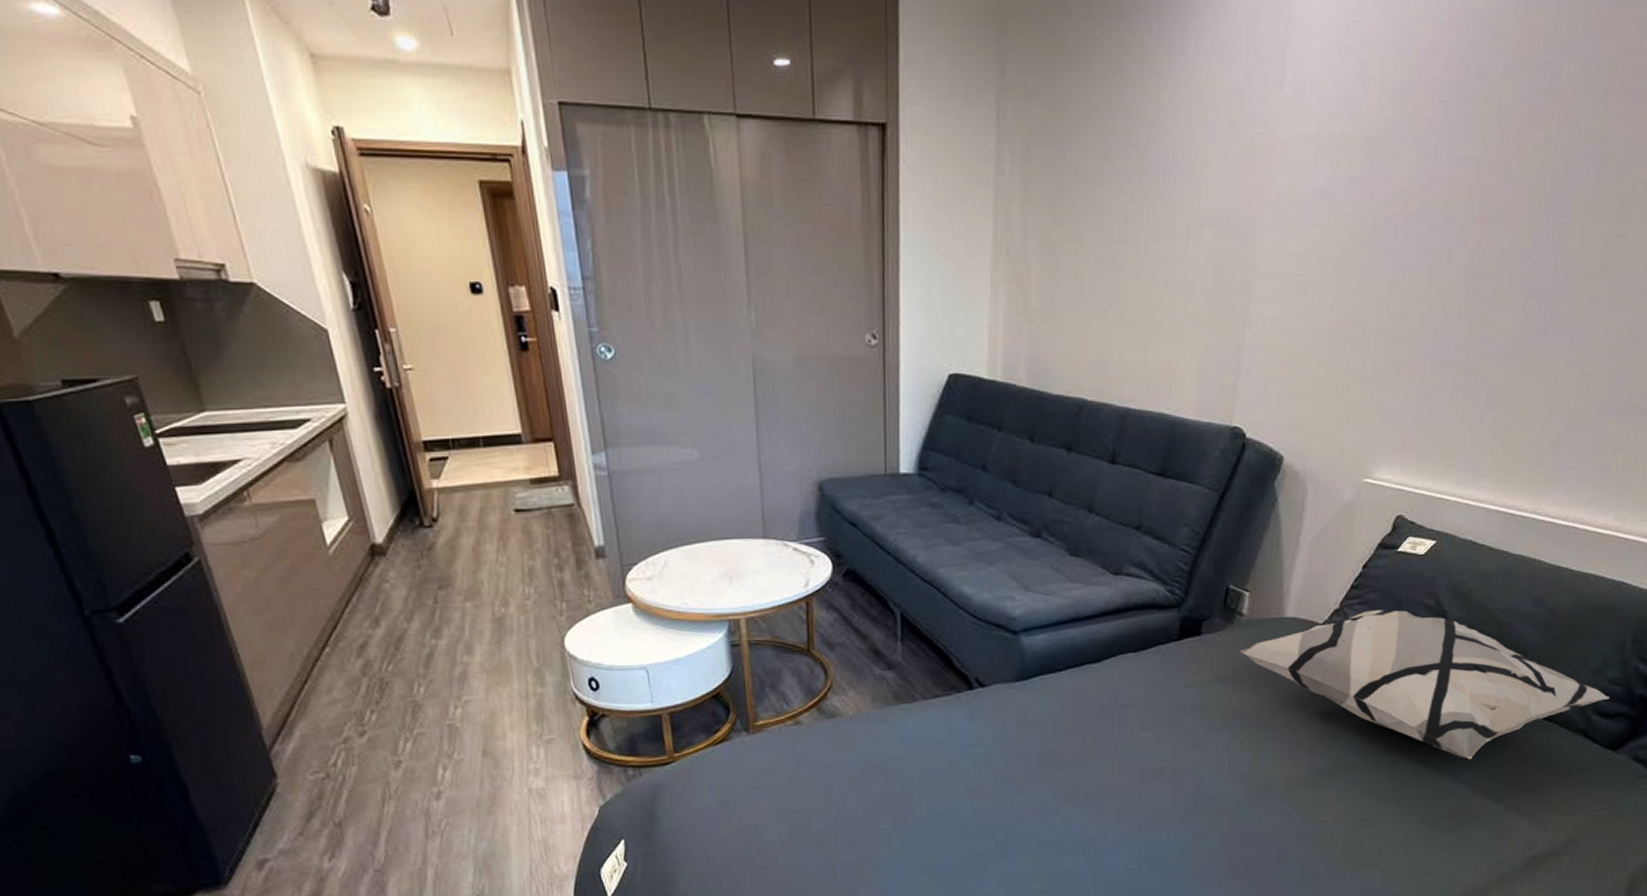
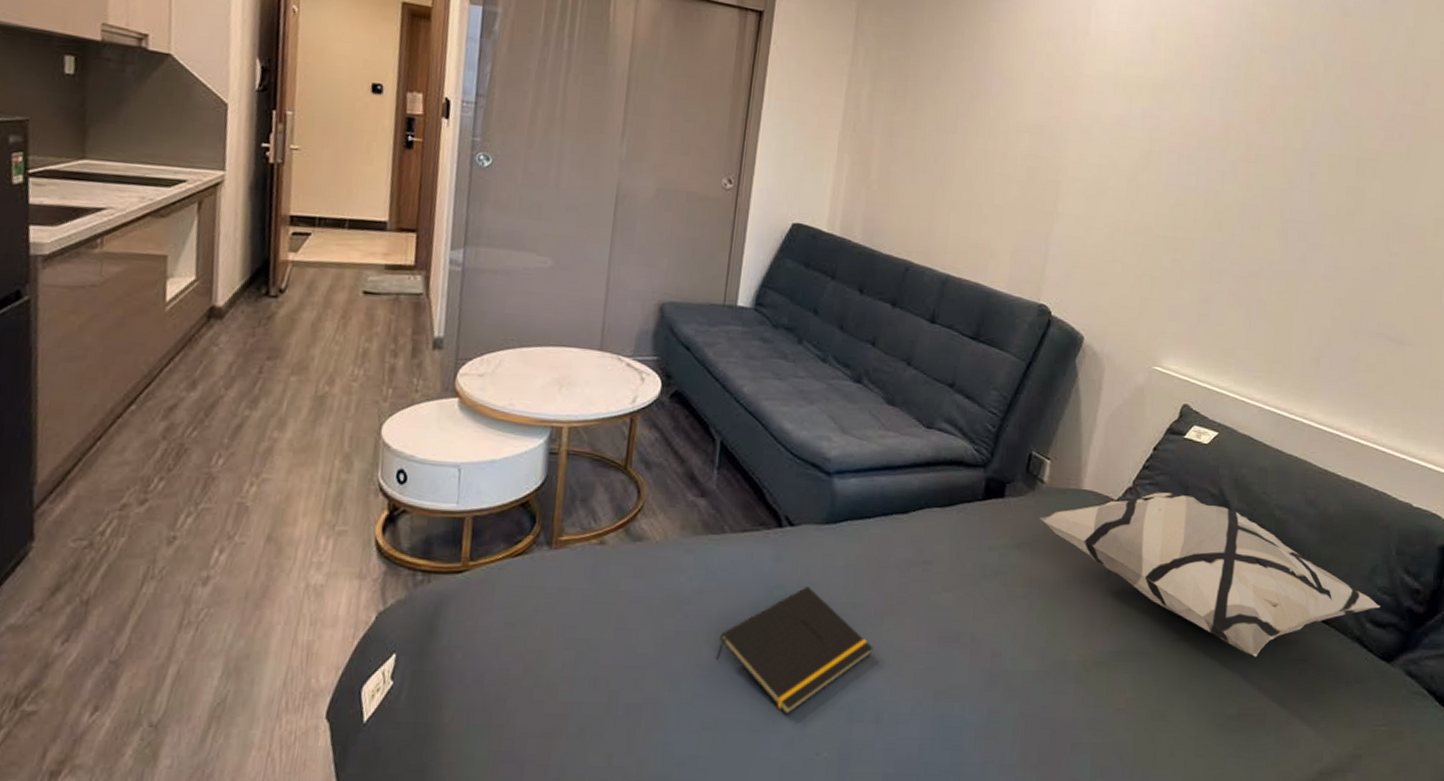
notepad: none [922,741,1075,856] -> present [715,586,874,715]

